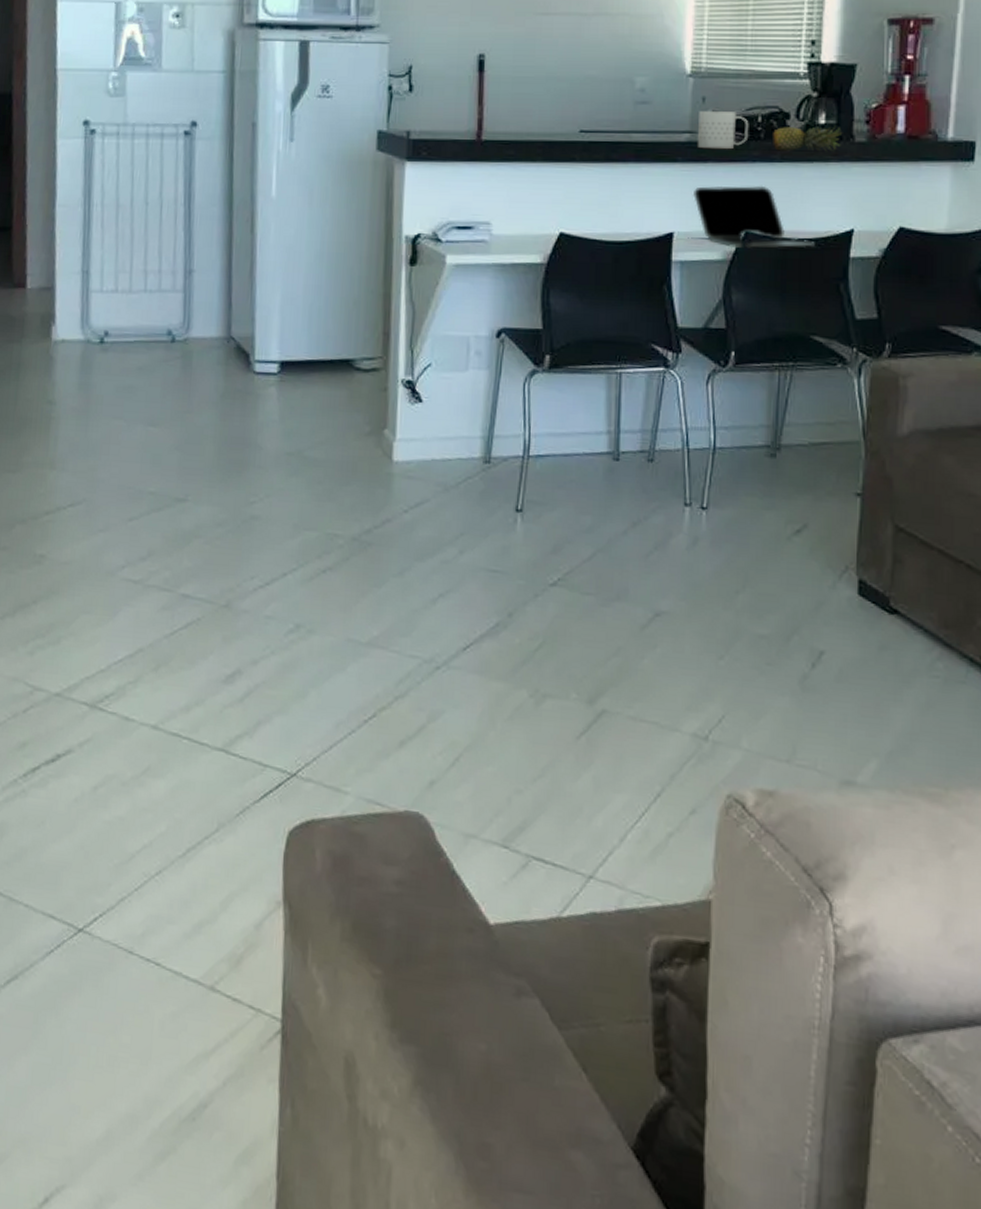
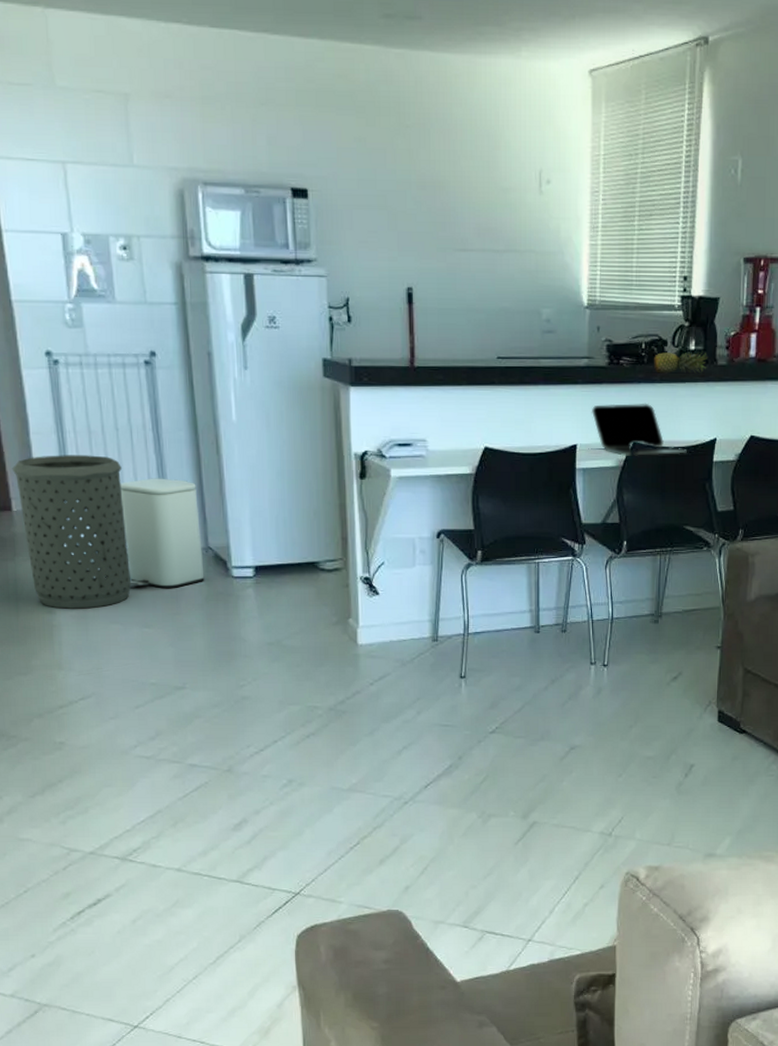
laundry basket: none [32,229,147,401] -> present [12,455,132,609]
pedal bin: none [140,257,225,383] -> present [120,478,205,589]
mug: present [696,111,749,150] -> none [593,339,635,373]

